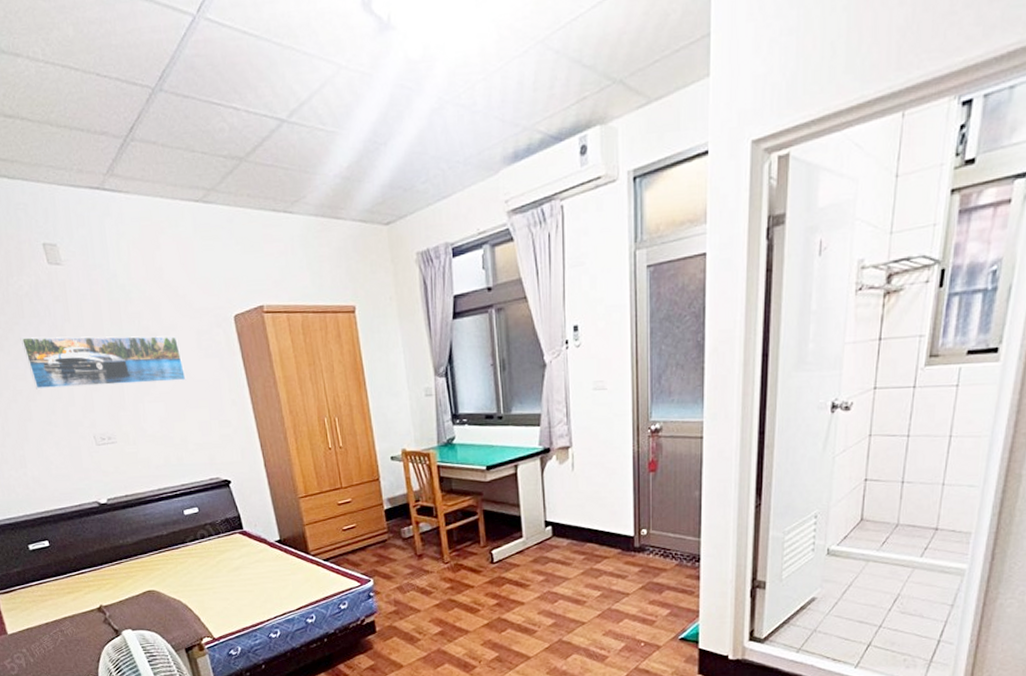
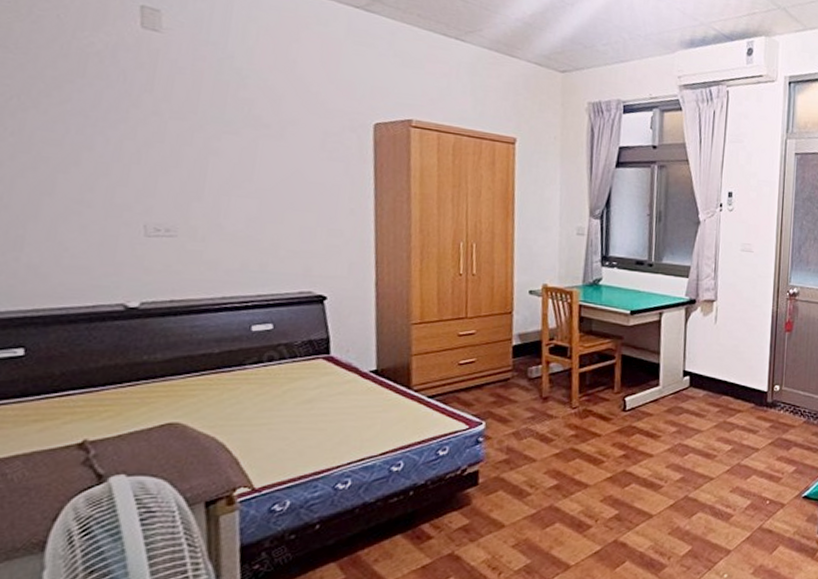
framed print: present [20,335,186,390] -> none [69,98,297,180]

